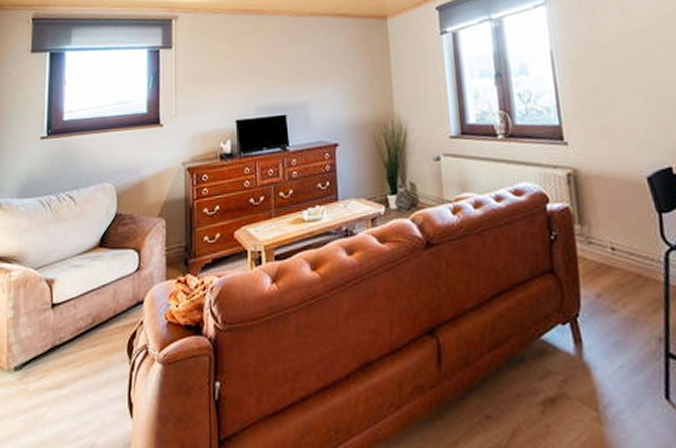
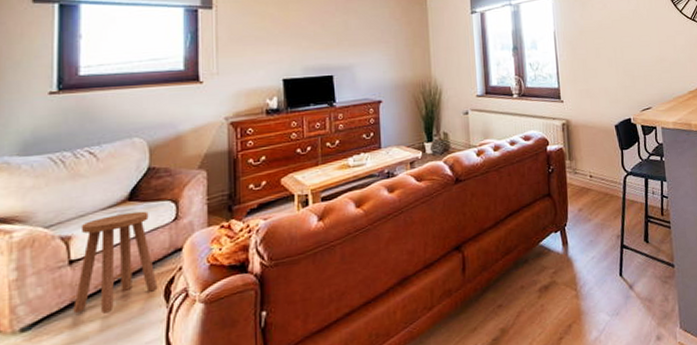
stool: none [54,258,122,362] -> present [73,211,158,314]

